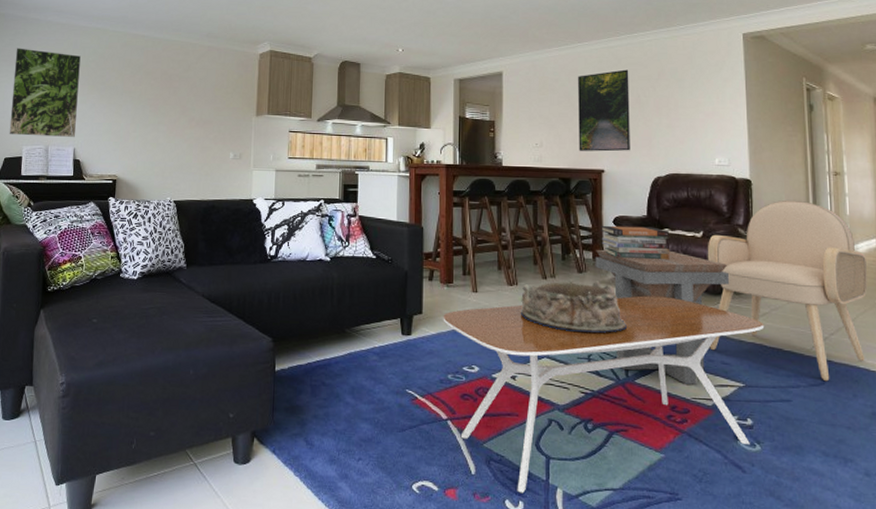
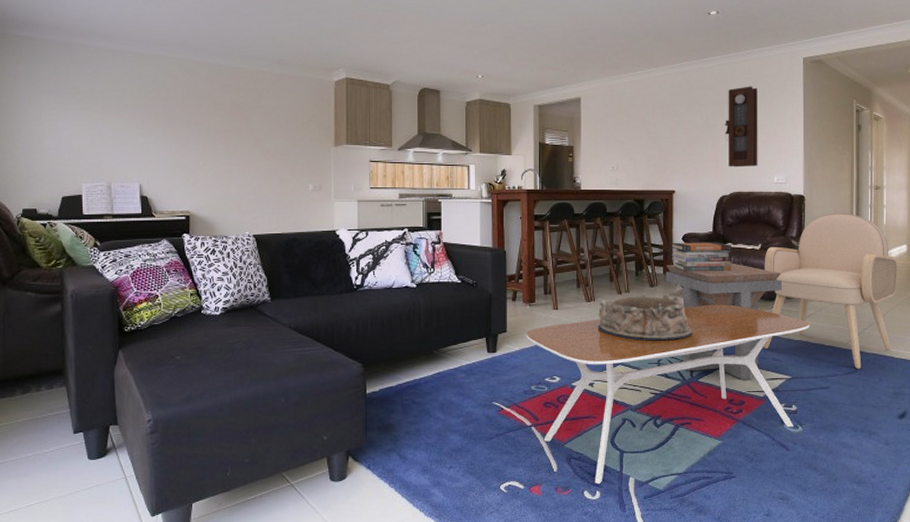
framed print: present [9,48,81,137] -> none [63,77,141,173]
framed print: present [578,69,630,152] -> none [652,94,699,173]
pendulum clock: none [657,62,696,147] -> present [724,86,758,167]

